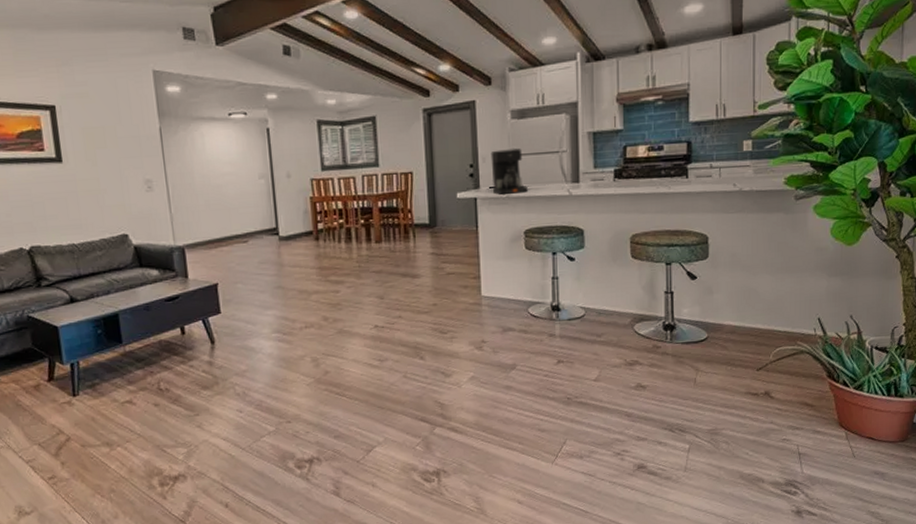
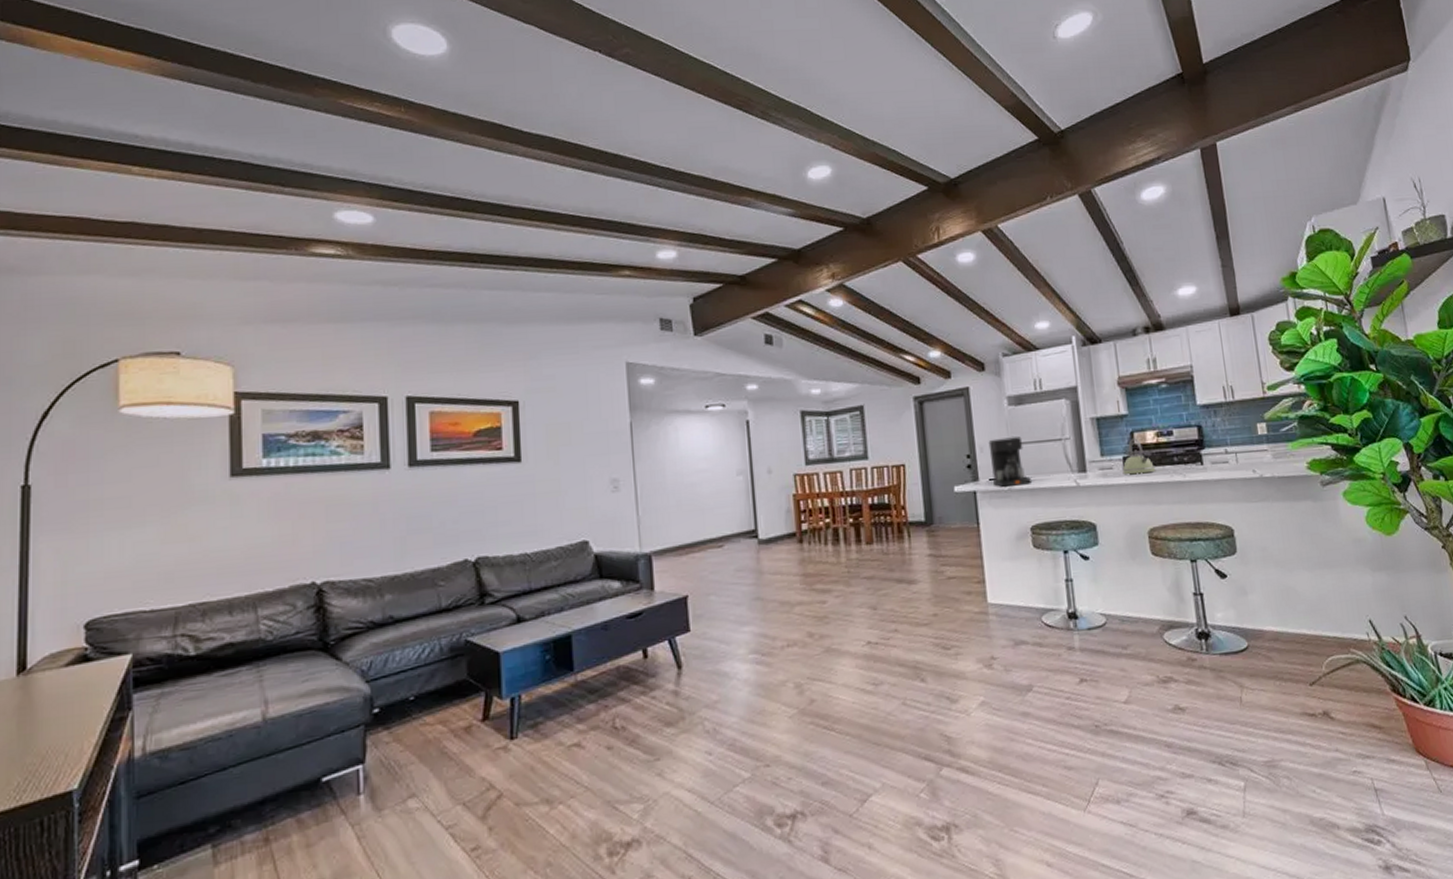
kettle: none [613,152,644,186] -> present [1122,438,1156,476]

